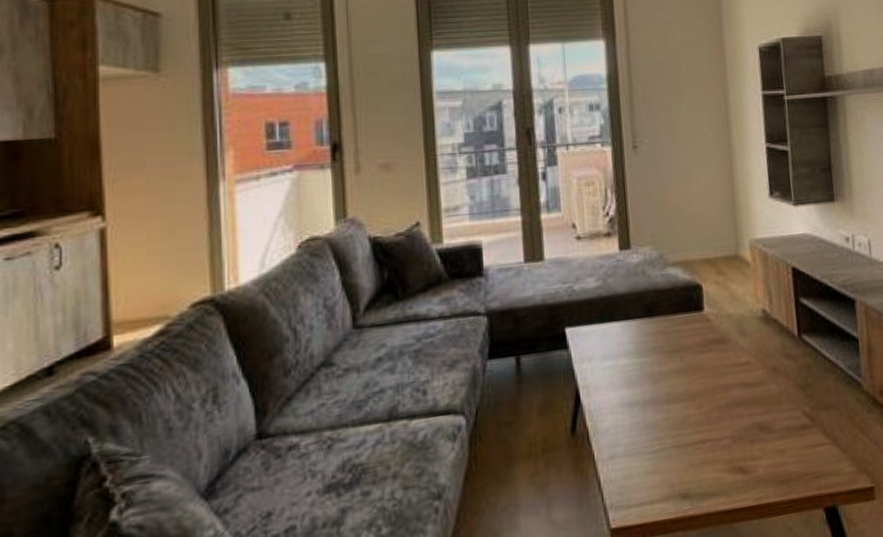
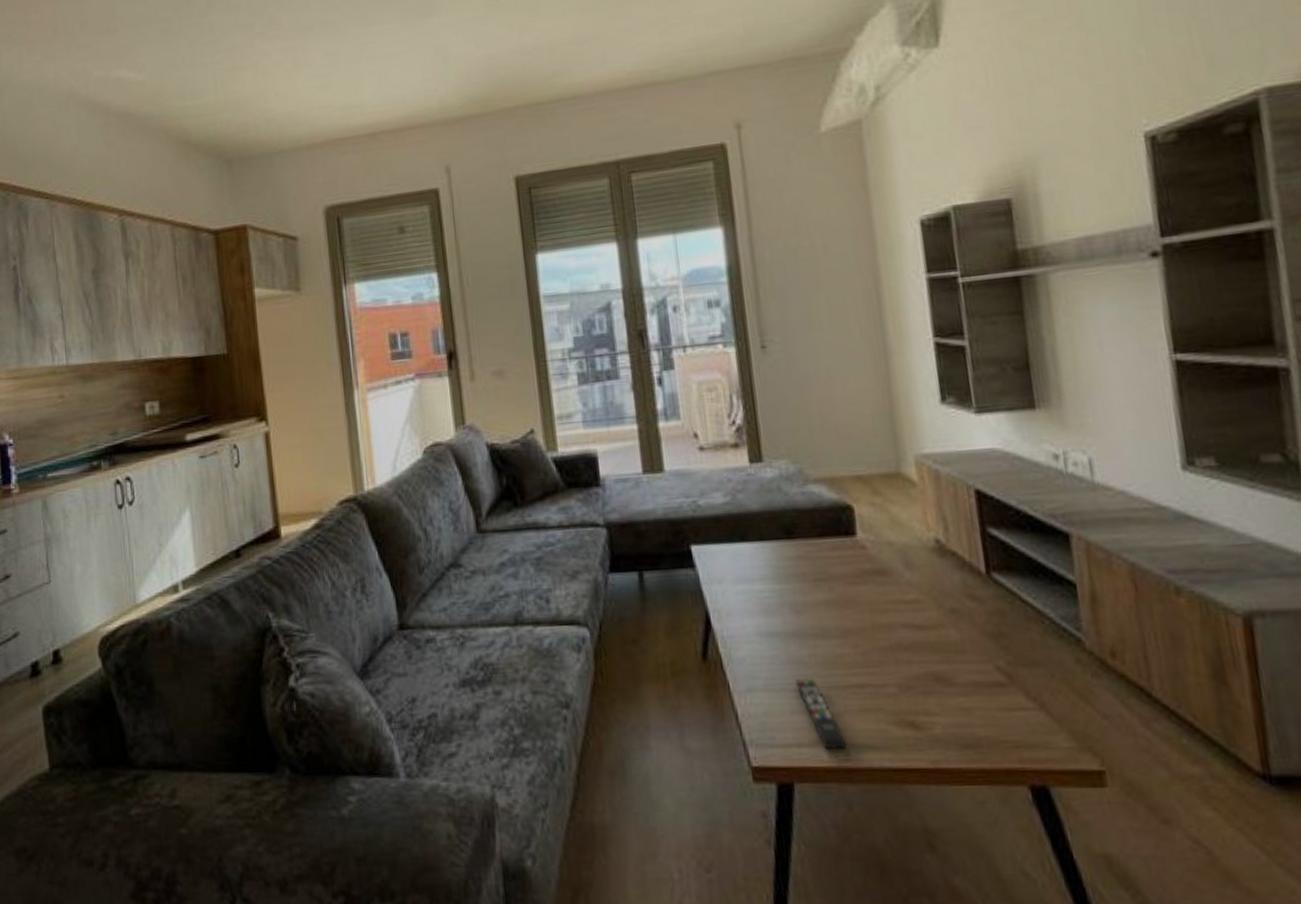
remote control: none [651,440,690,503] -> present [796,679,846,749]

